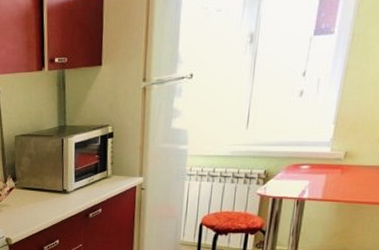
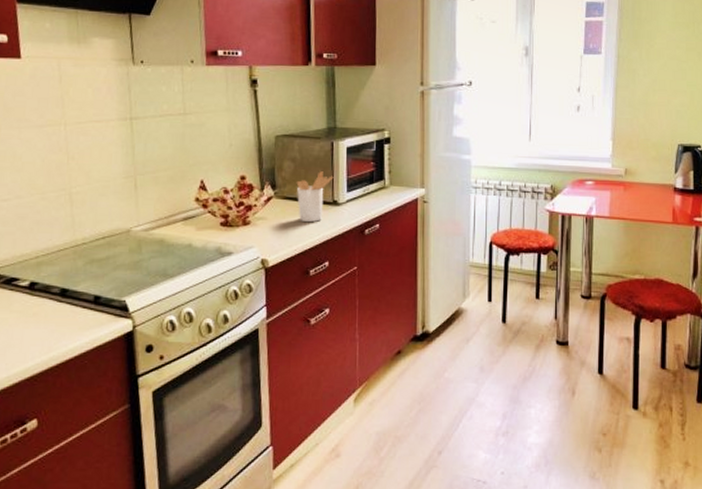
utensil holder: none [32,165,64,208] -> present [296,171,334,222]

